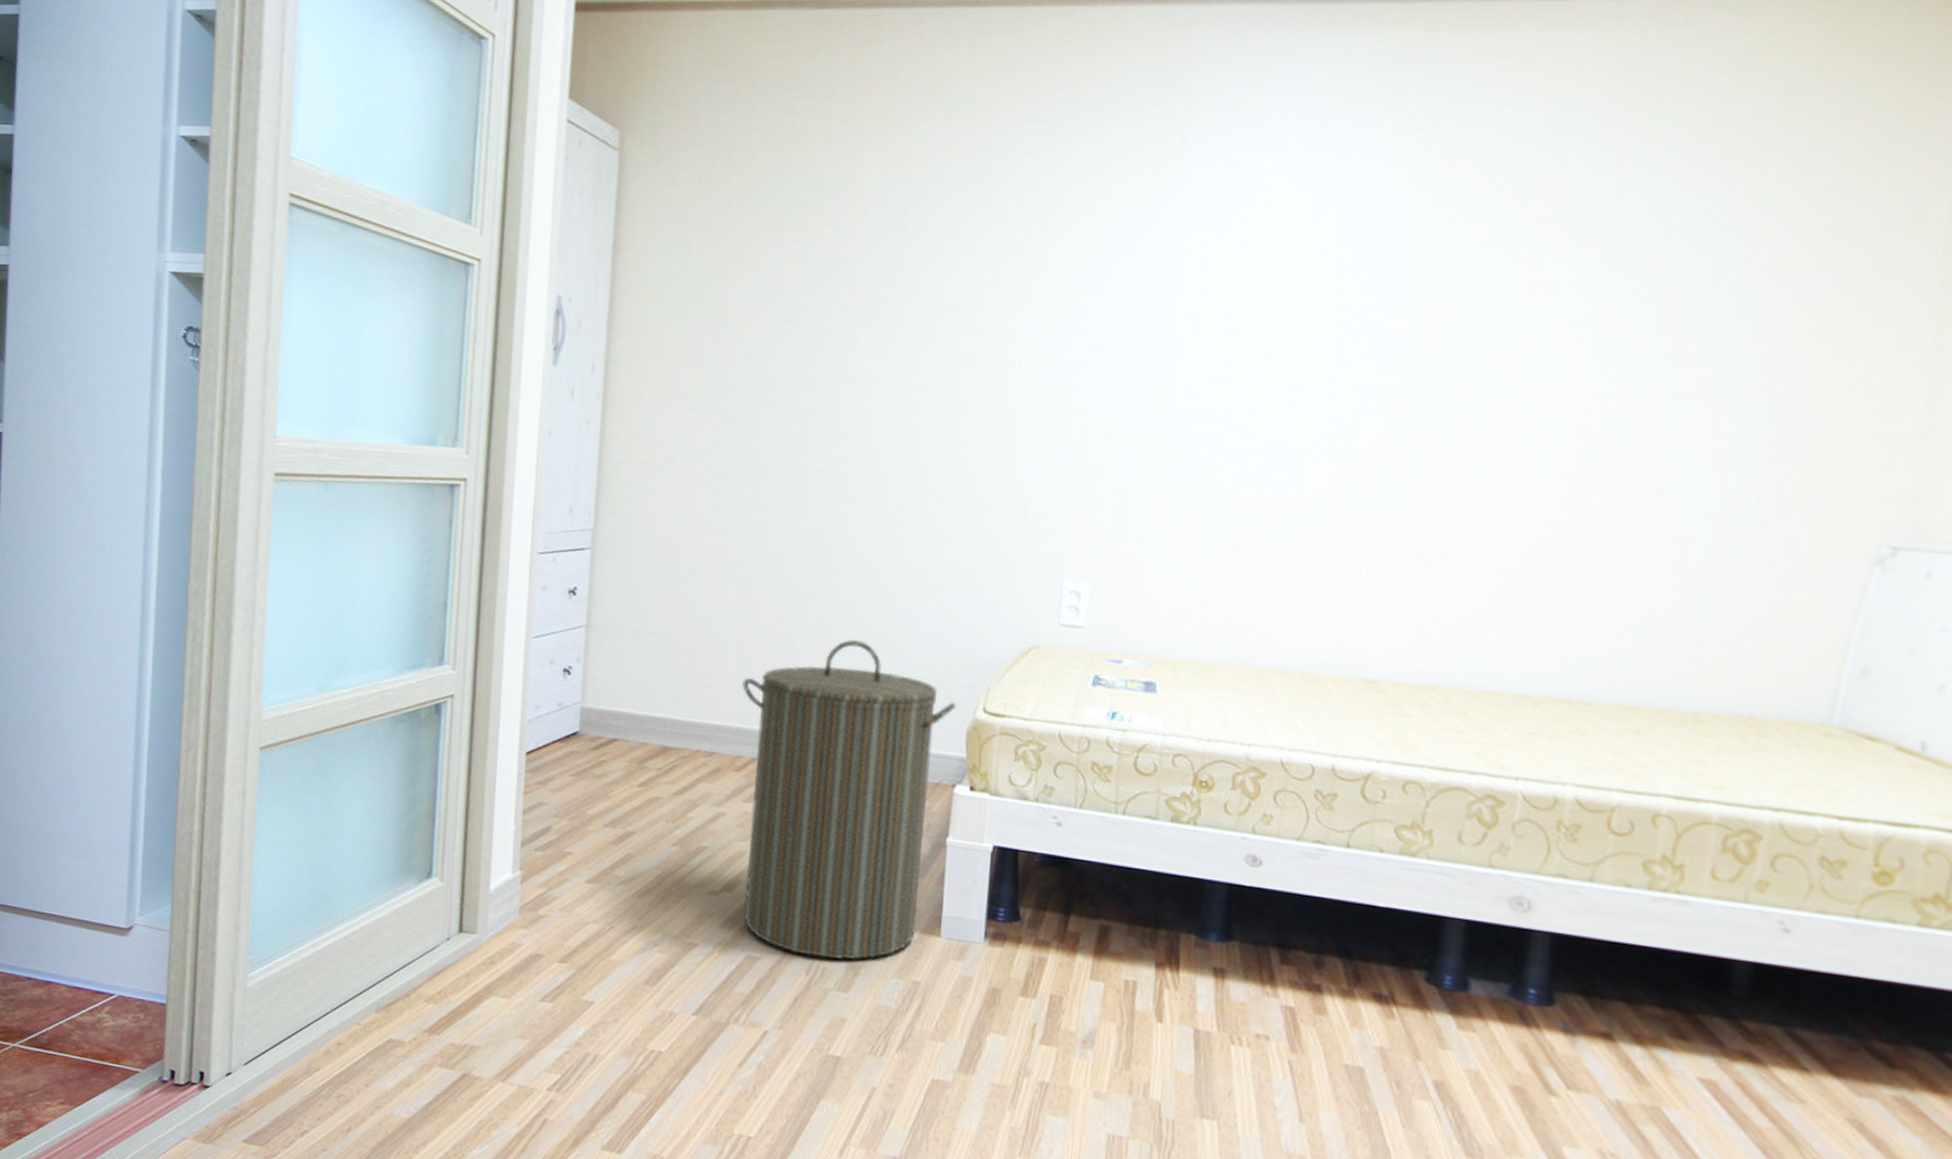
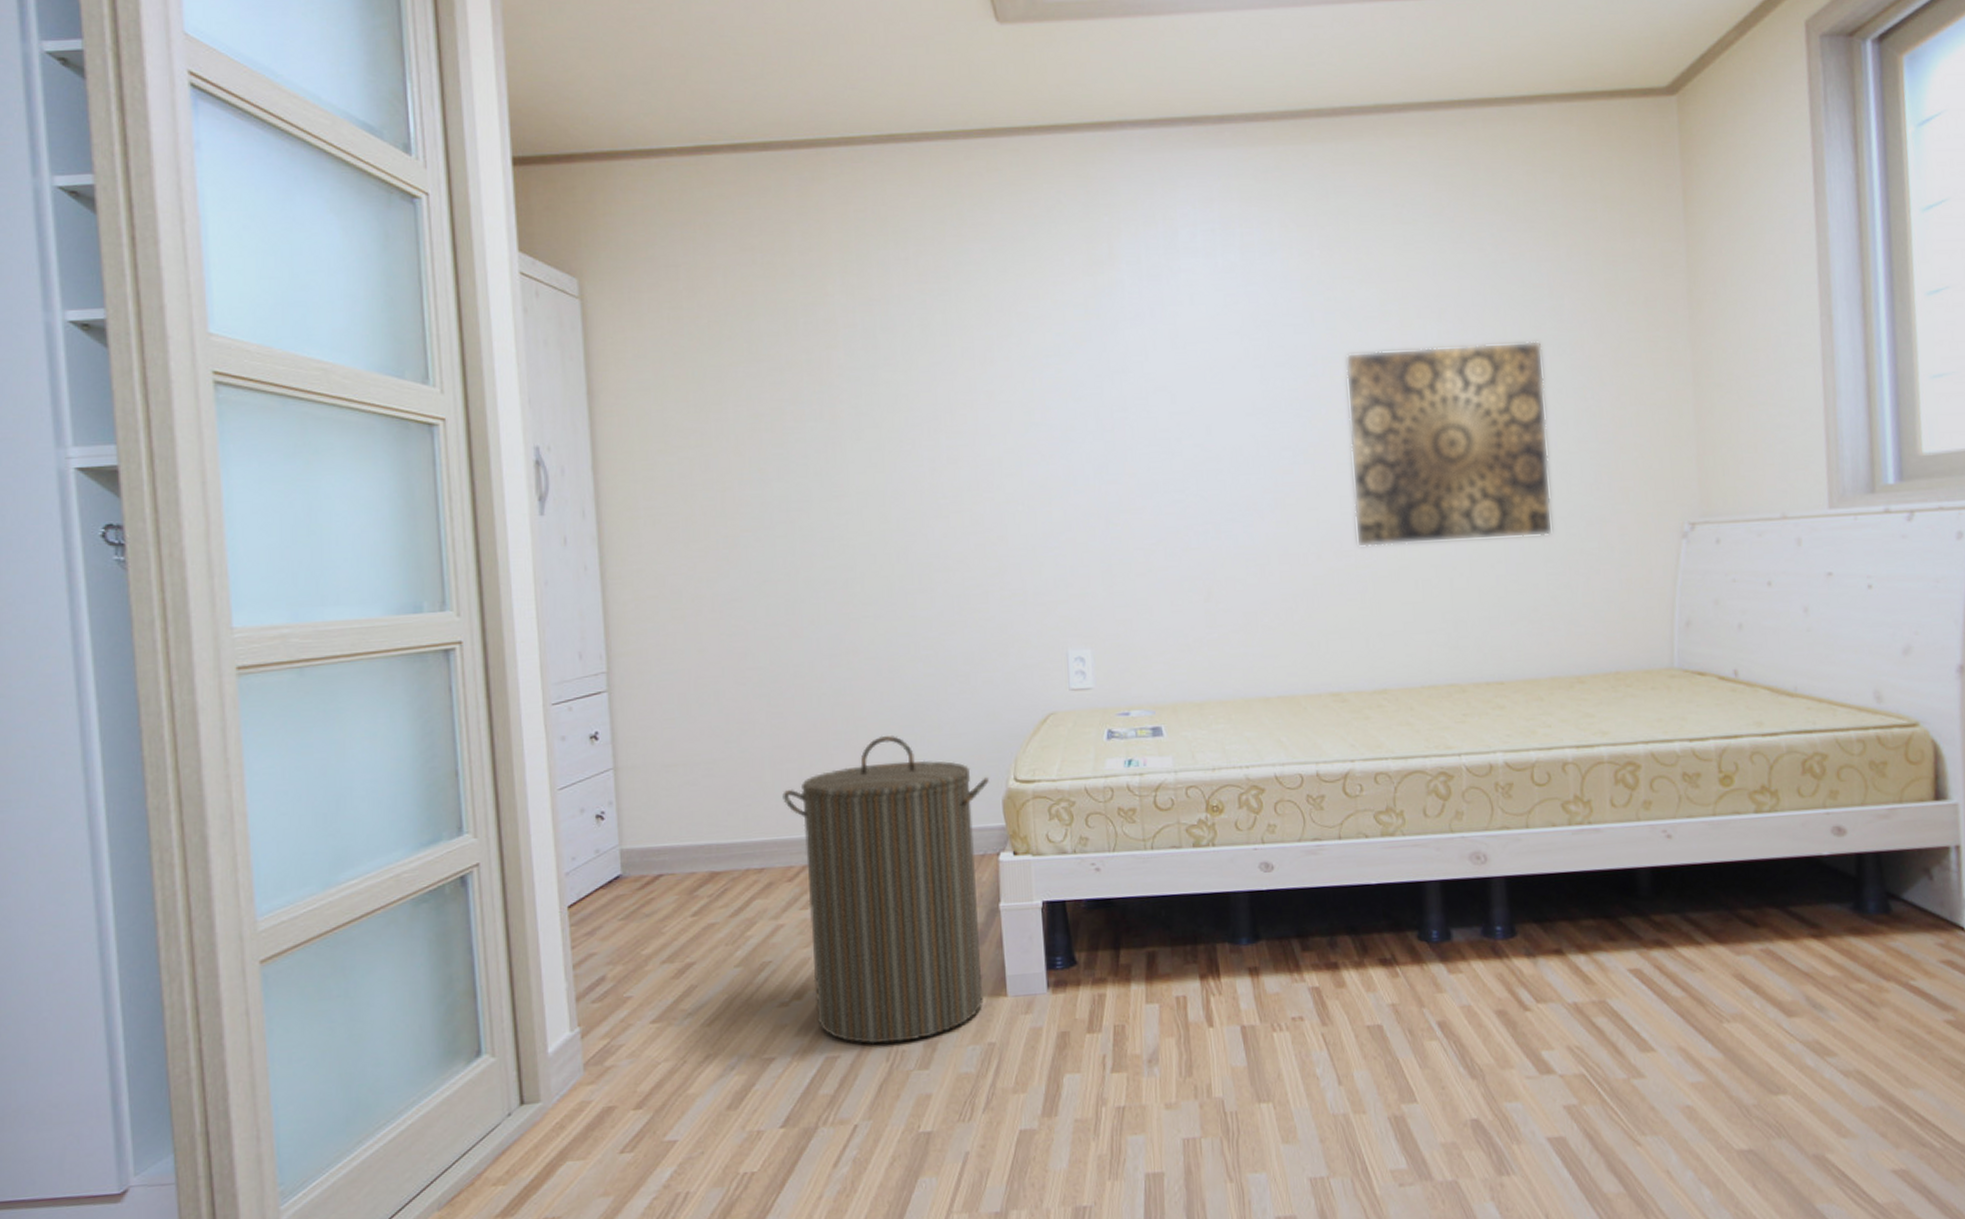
wall art: none [1426,285,1718,537] -> present [1345,340,1553,548]

